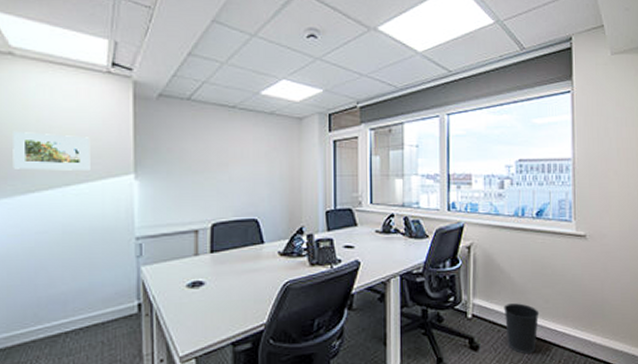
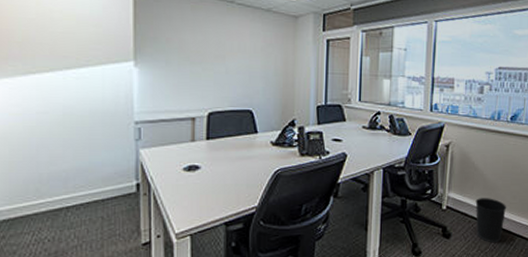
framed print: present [13,132,90,170] -> none [13,14,91,55]

